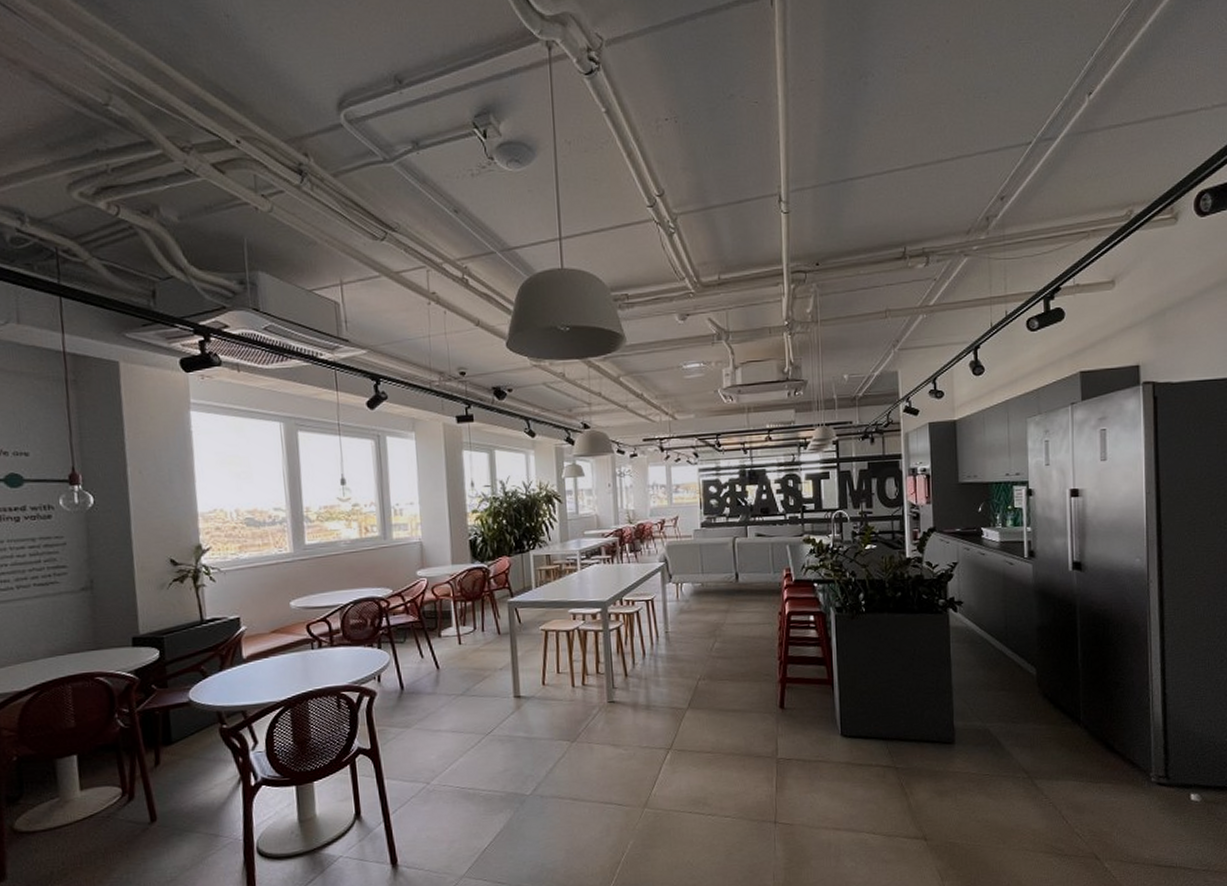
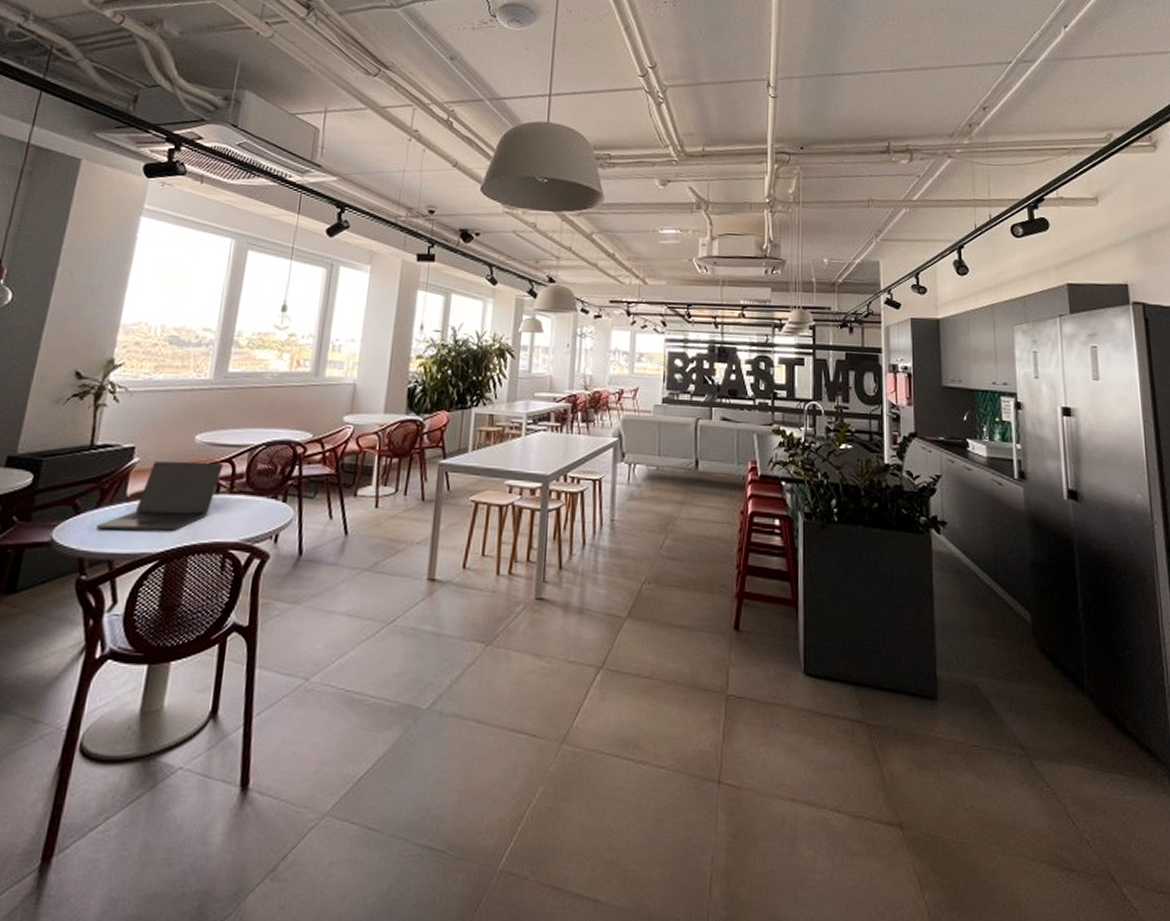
laptop: none [224,622,320,688] -> present [96,461,223,532]

